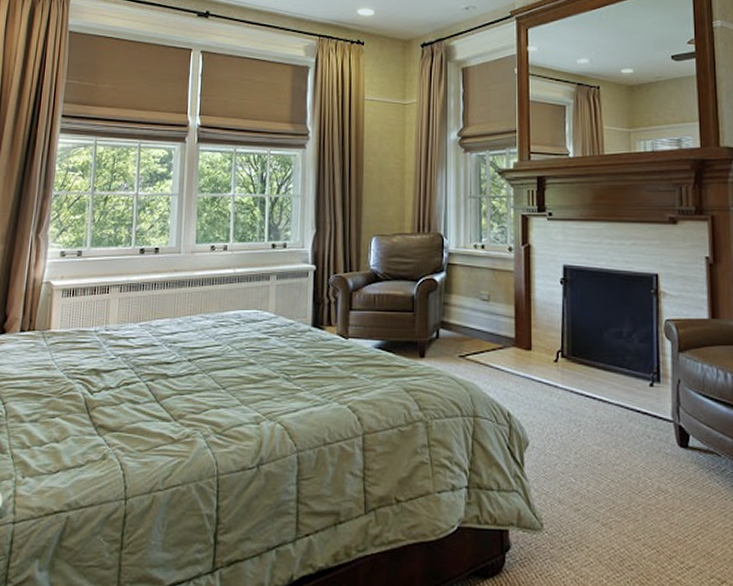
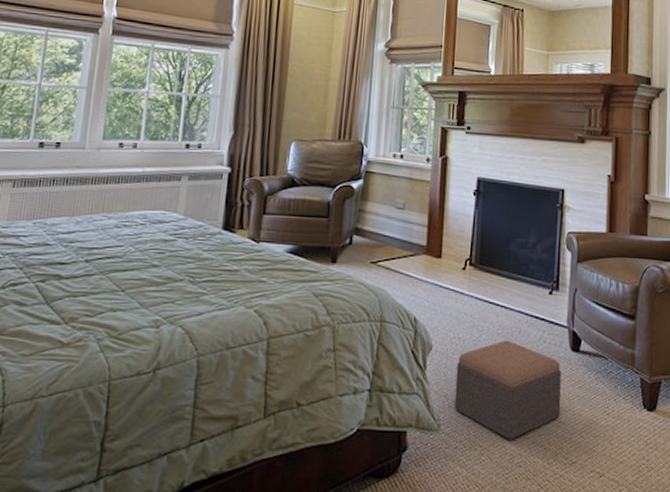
footstool: none [556,435,672,541] -> present [454,340,562,440]

